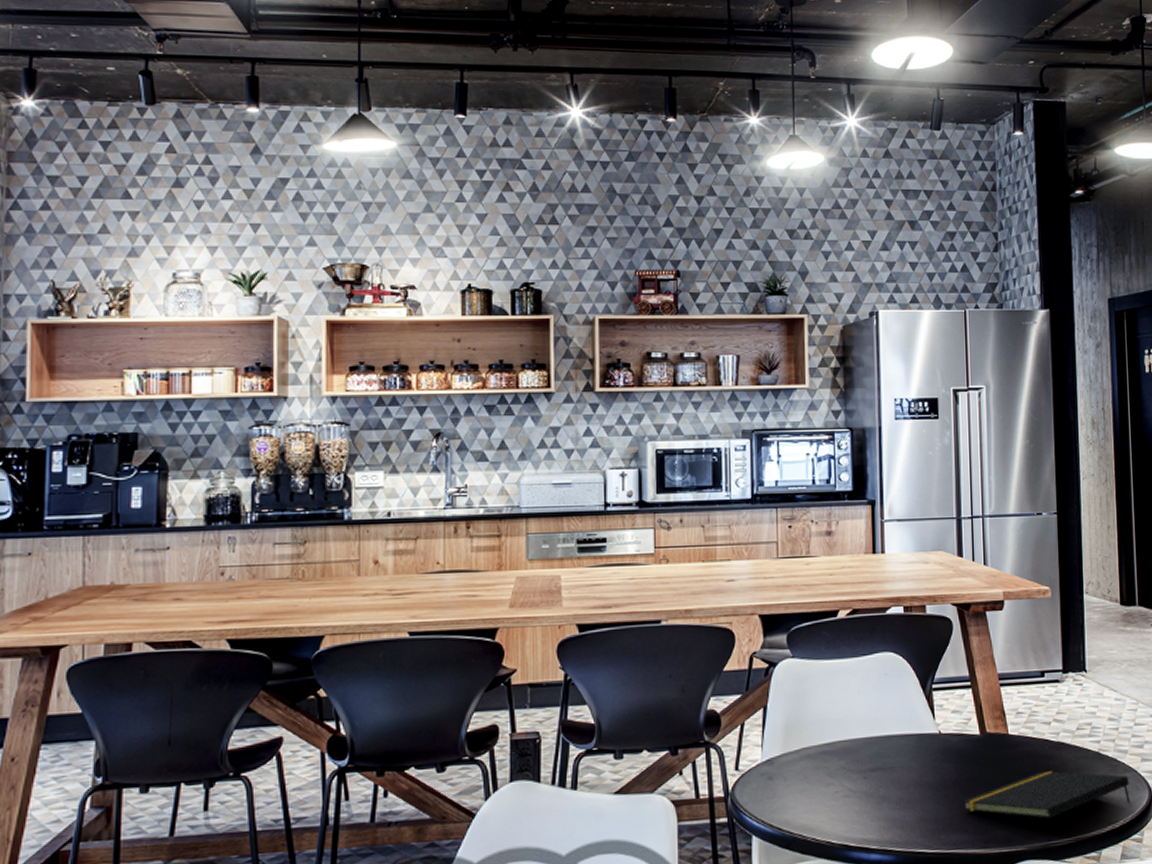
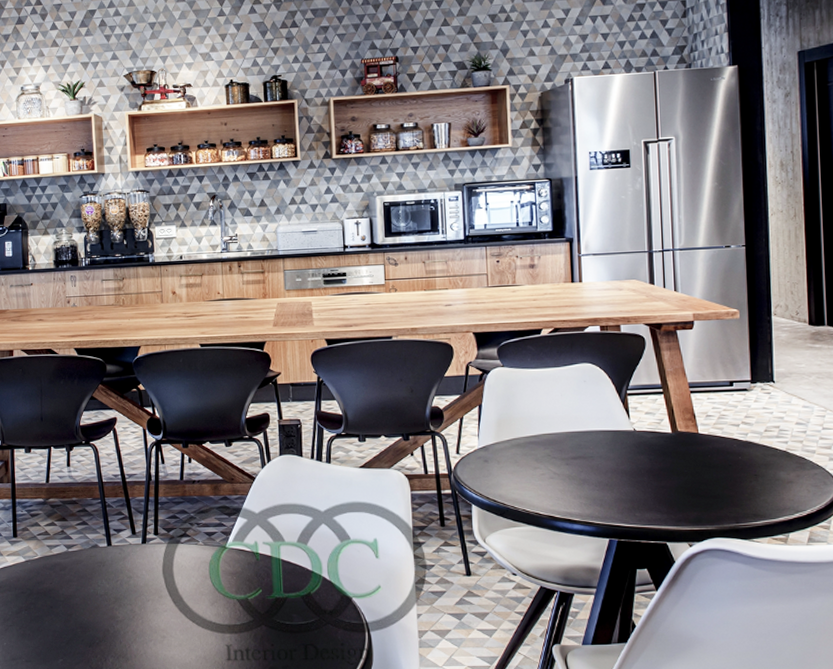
notepad: present [963,770,1131,819] -> none [657,464,819,504]

